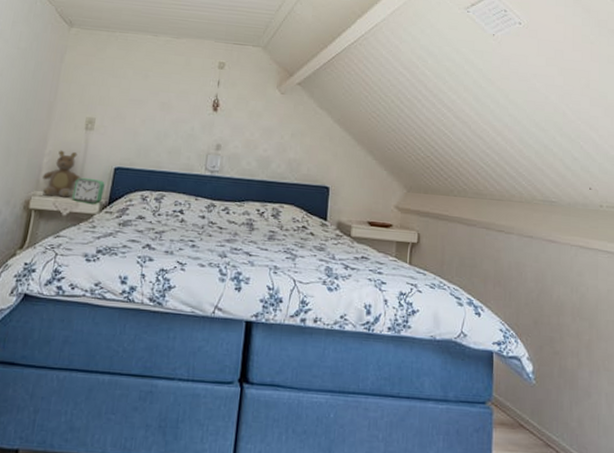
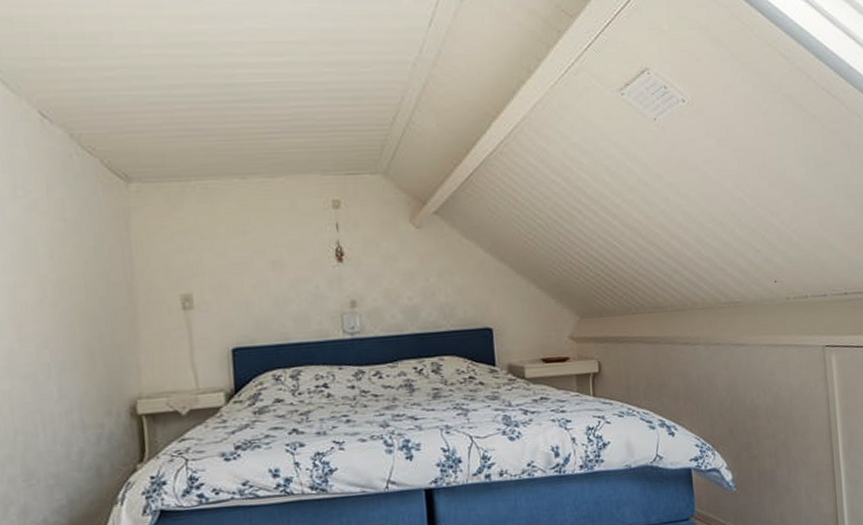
teddy bear: present [42,150,82,198] -> none [143,338,194,397]
alarm clock: present [72,177,105,205] -> none [187,366,227,397]

